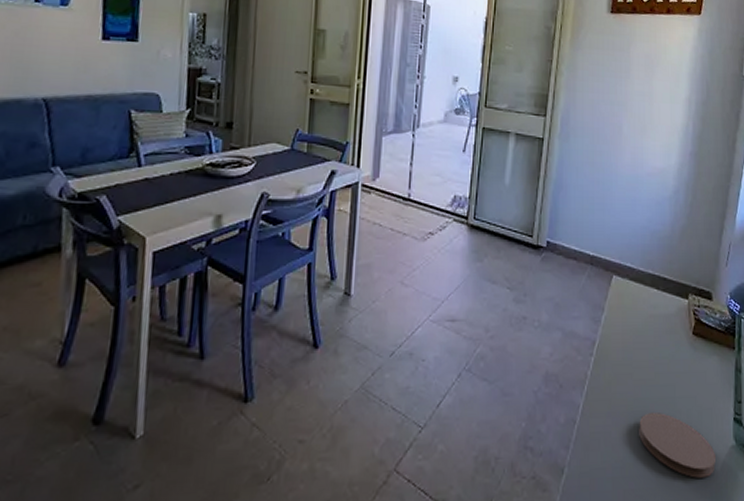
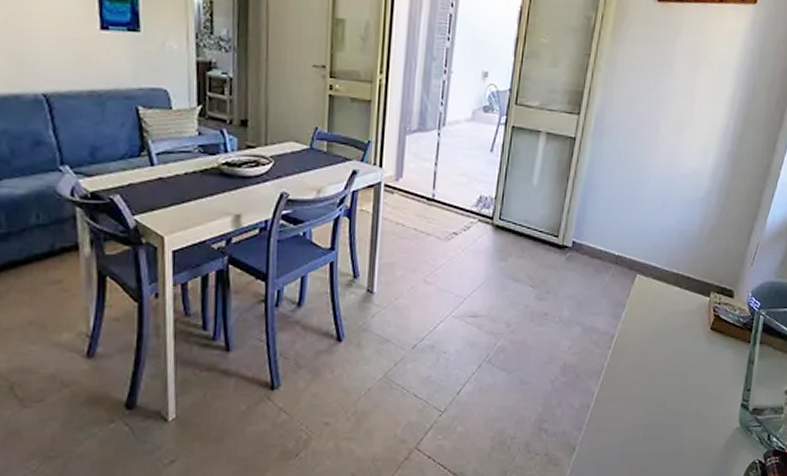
coaster: present [639,413,717,478] -> none [649,399,721,455]

